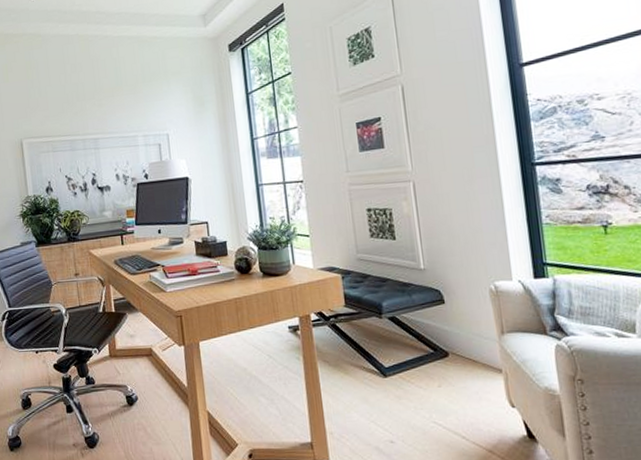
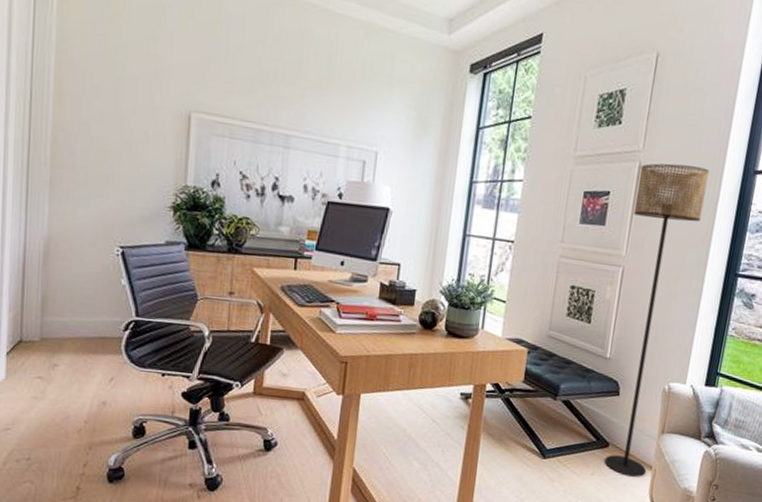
floor lamp: none [403,74,497,383] -> present [604,163,710,477]

